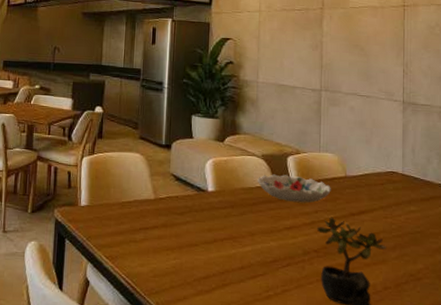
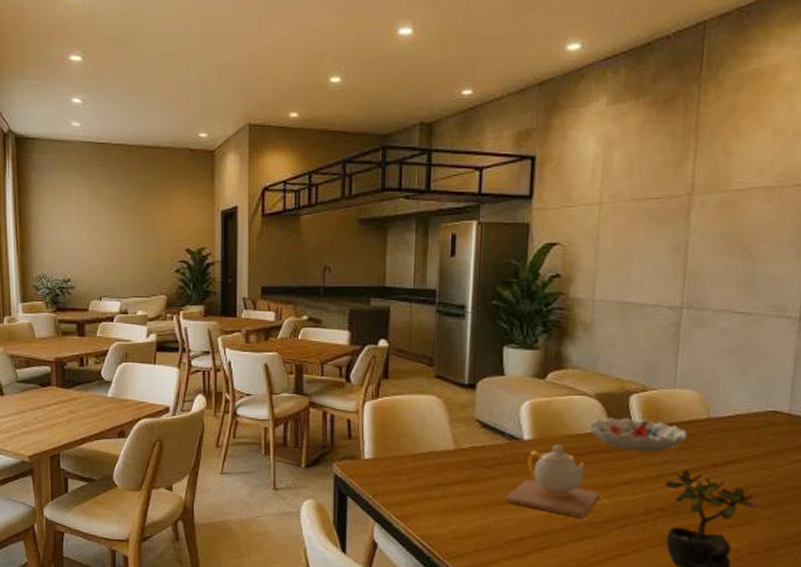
teapot: none [195,195,268,258] -> present [506,444,600,518]

